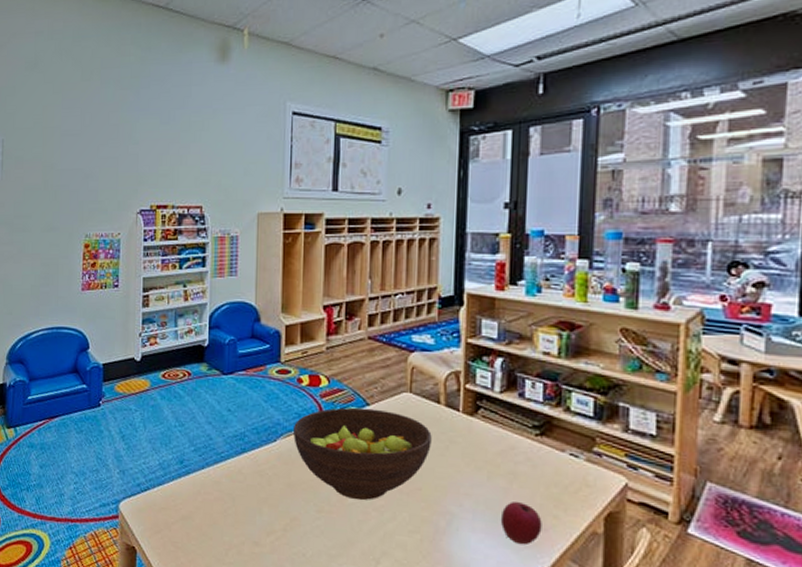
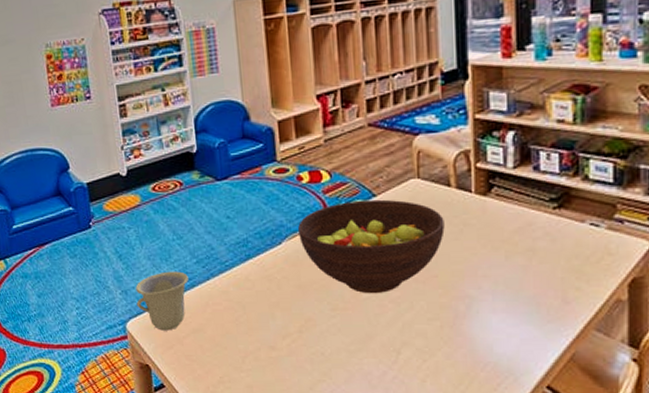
cup: none [132,456,184,515] -> present [135,271,189,331]
apple: present [500,502,542,545] -> none [521,278,564,320]

